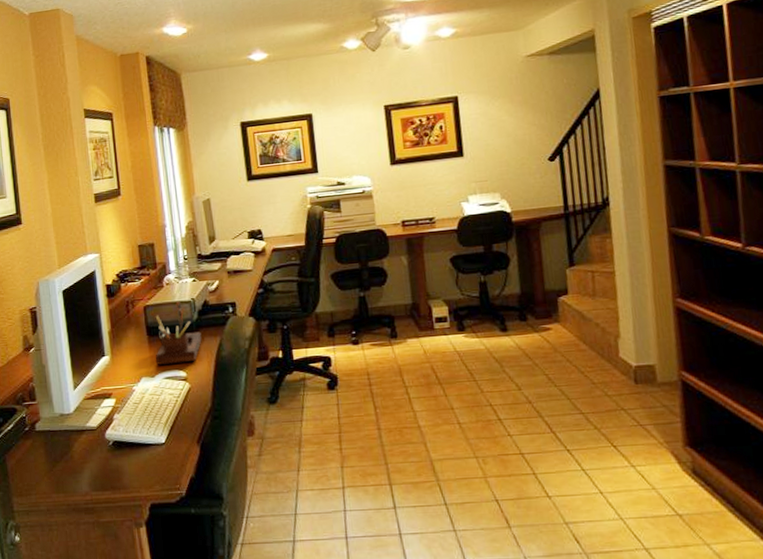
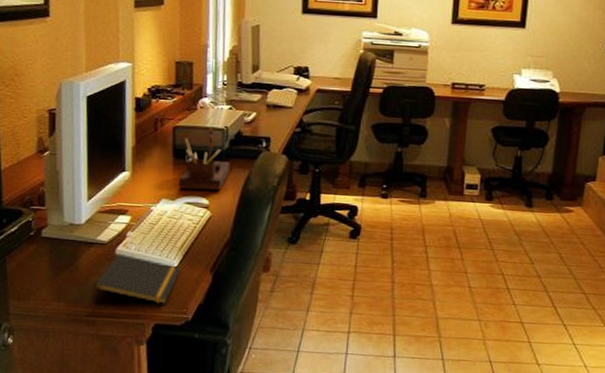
notepad: none [89,437,169,491] -> present [94,254,181,304]

